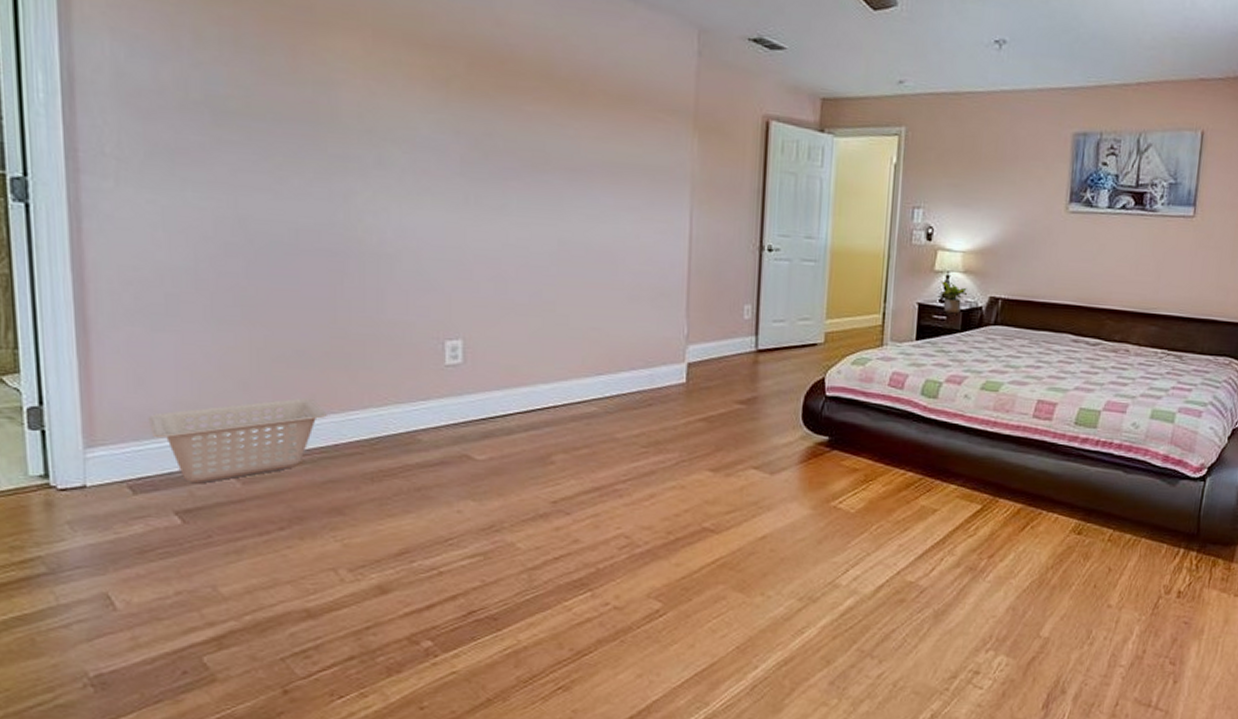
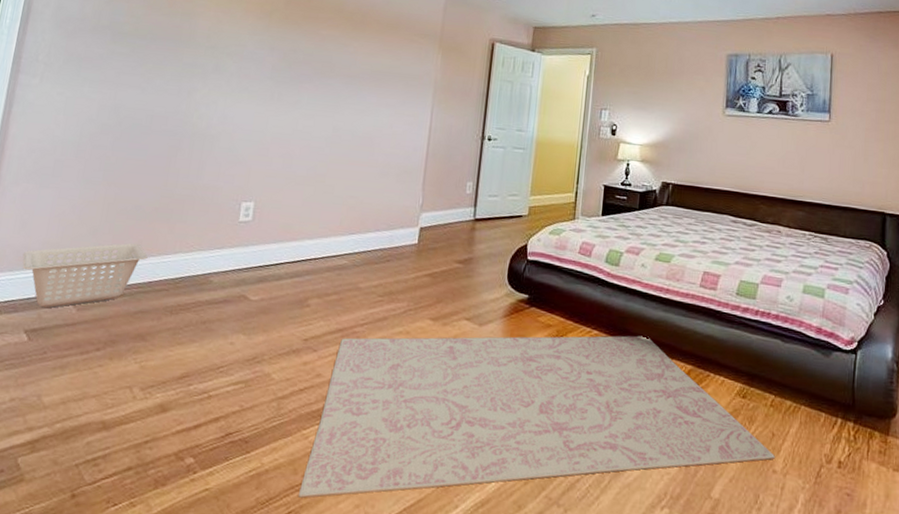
rug: none [567,475,1112,672] -> present [298,335,776,498]
potted plant: present [937,281,967,314] -> none [619,167,644,195]

